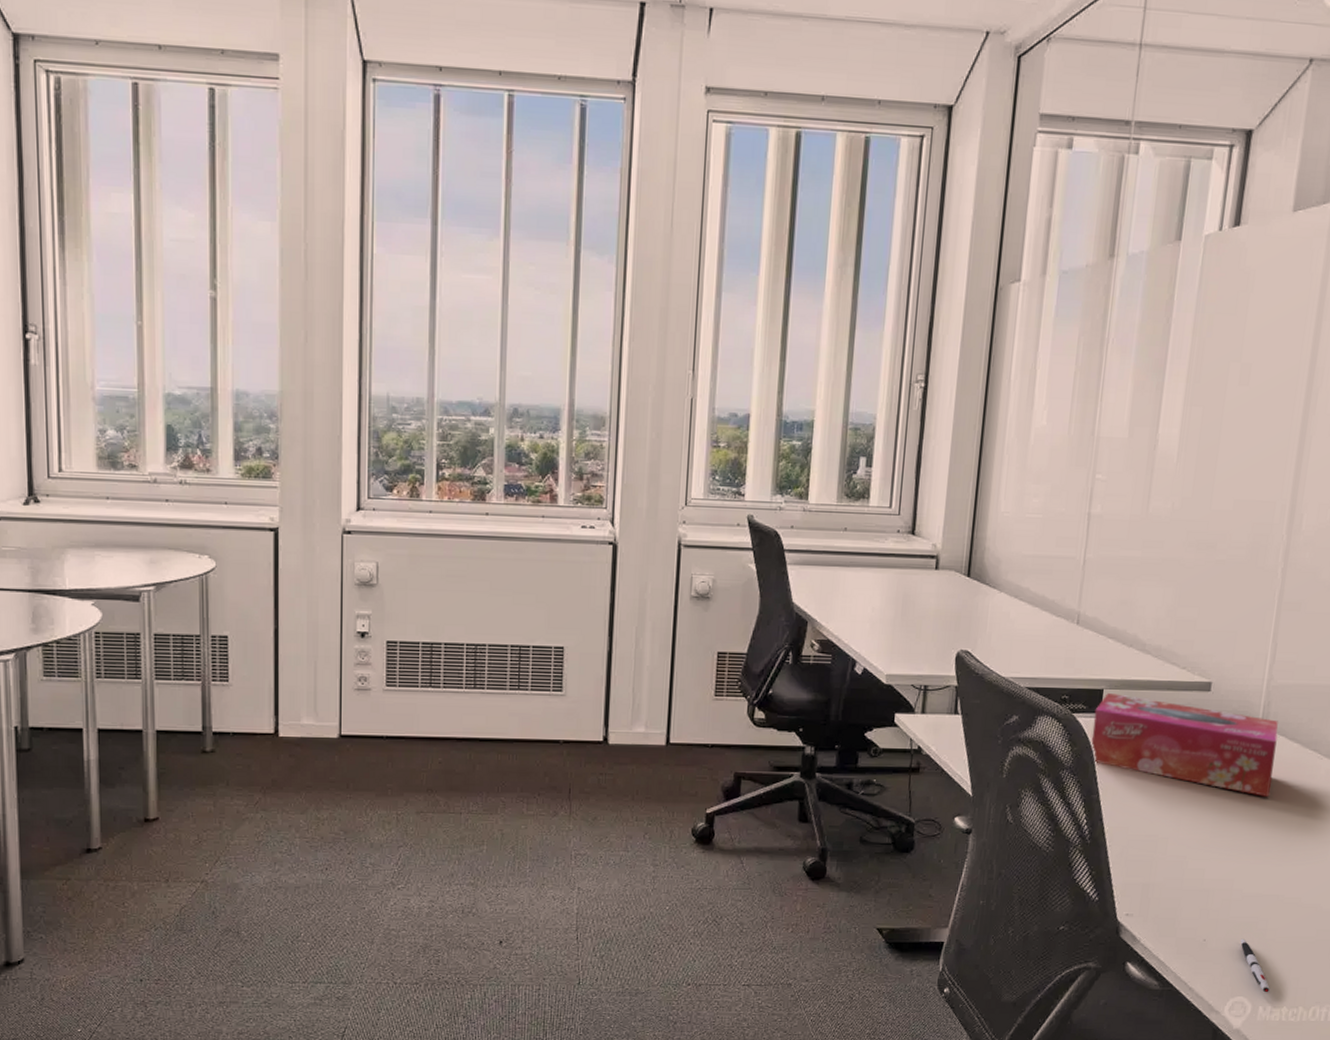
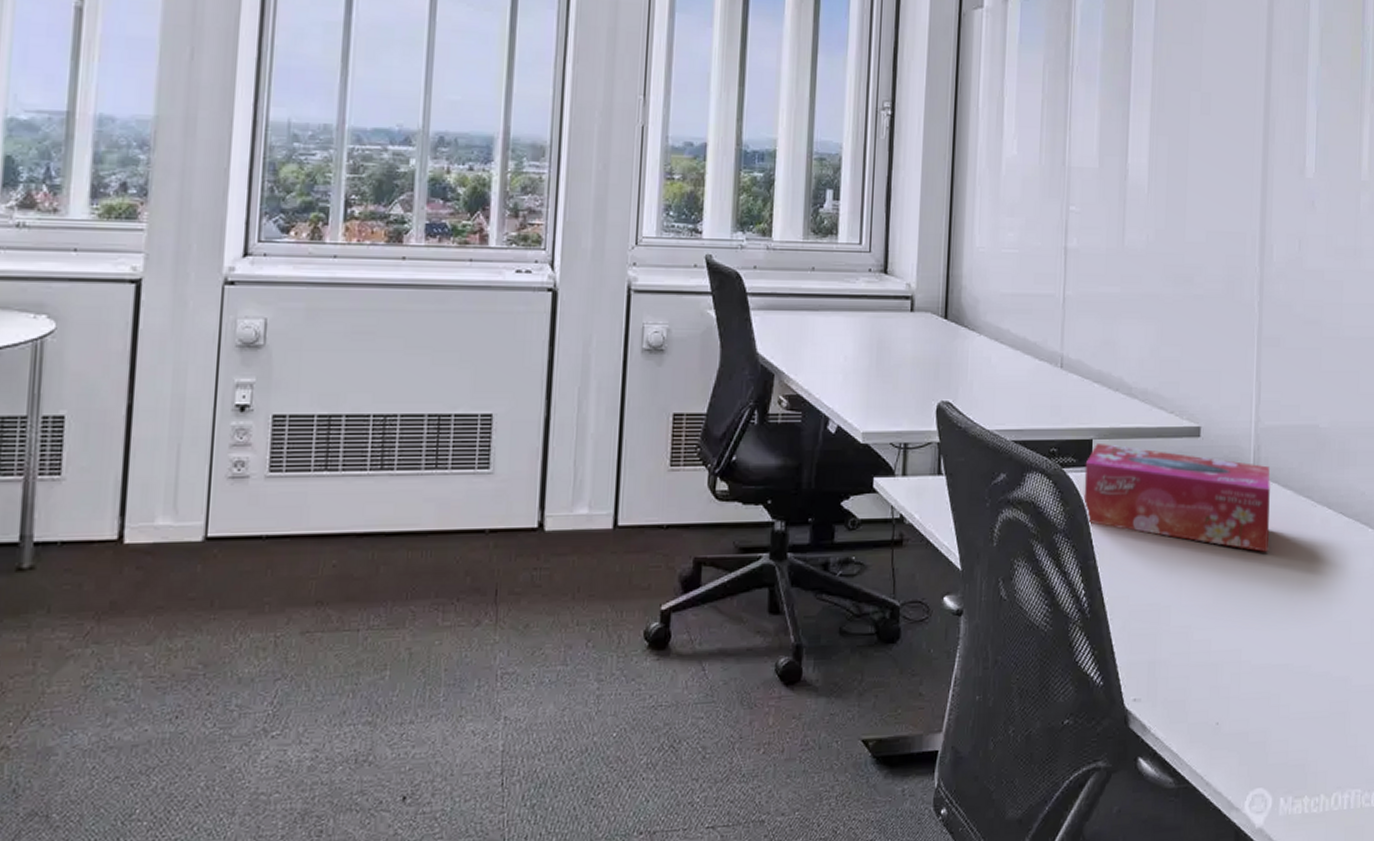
pen: present [1240,938,1271,993] -> none [1254,718,1290,781]

